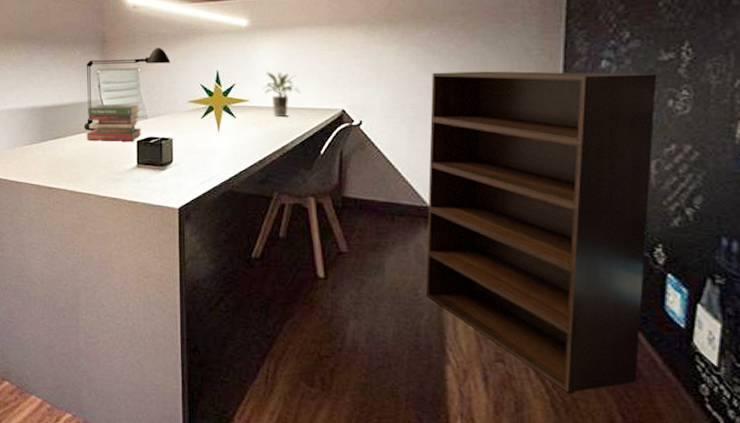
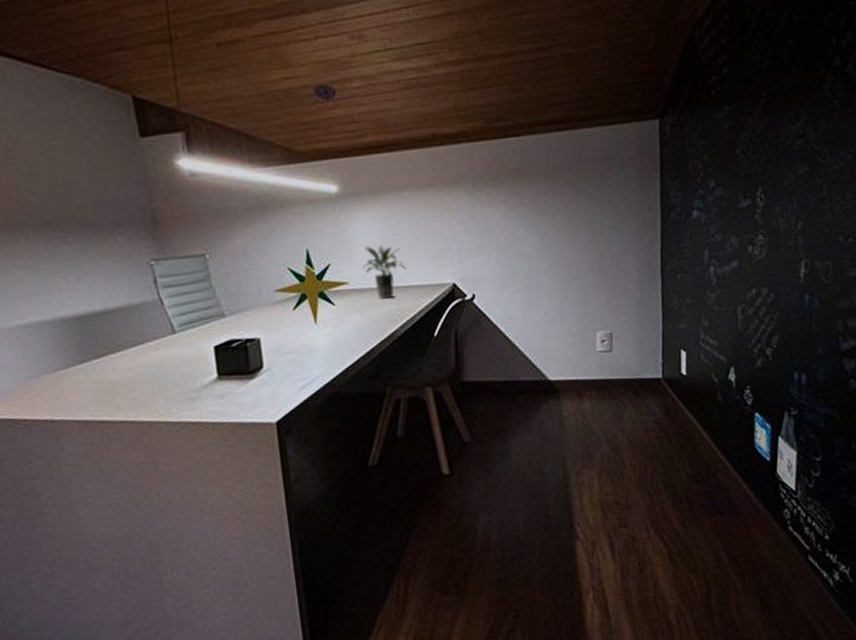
desk lamp: present [83,48,171,131] -> none [133,226,248,342]
books: present [86,104,142,141] -> none [142,300,220,354]
bookshelf: present [426,71,658,393] -> none [541,221,739,543]

